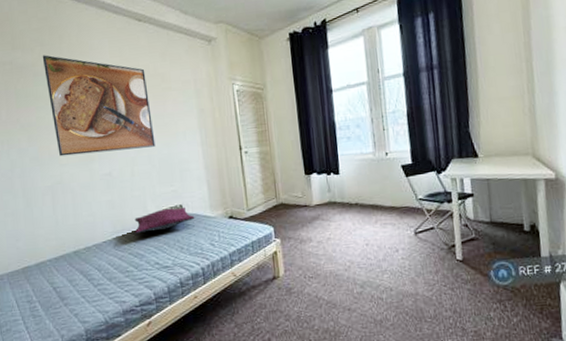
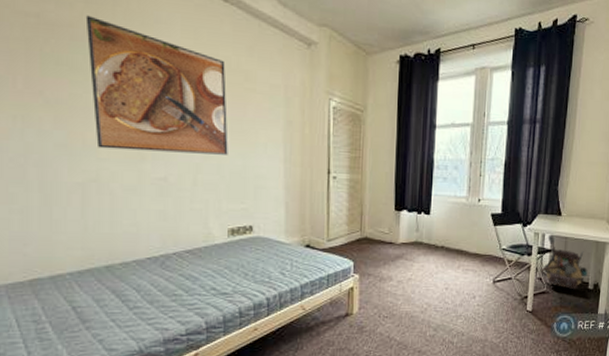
pillow: present [134,207,195,235] -> none [189,228,266,254]
backpack: none [465,178,521,234] -> present [541,234,588,290]

